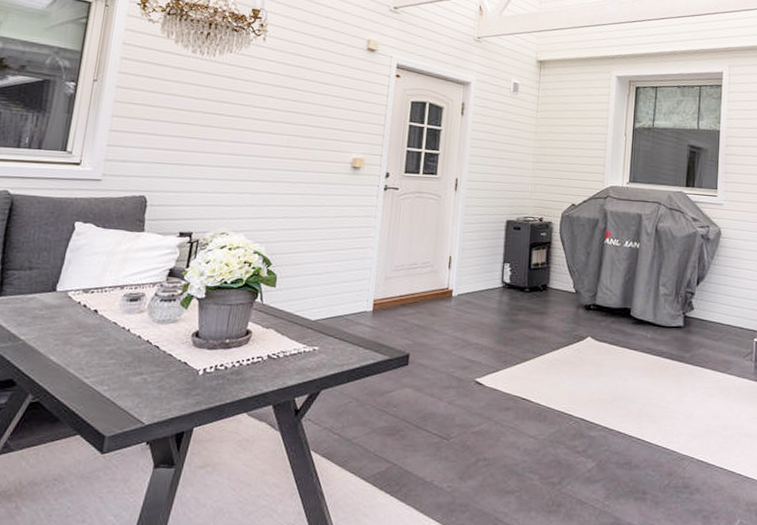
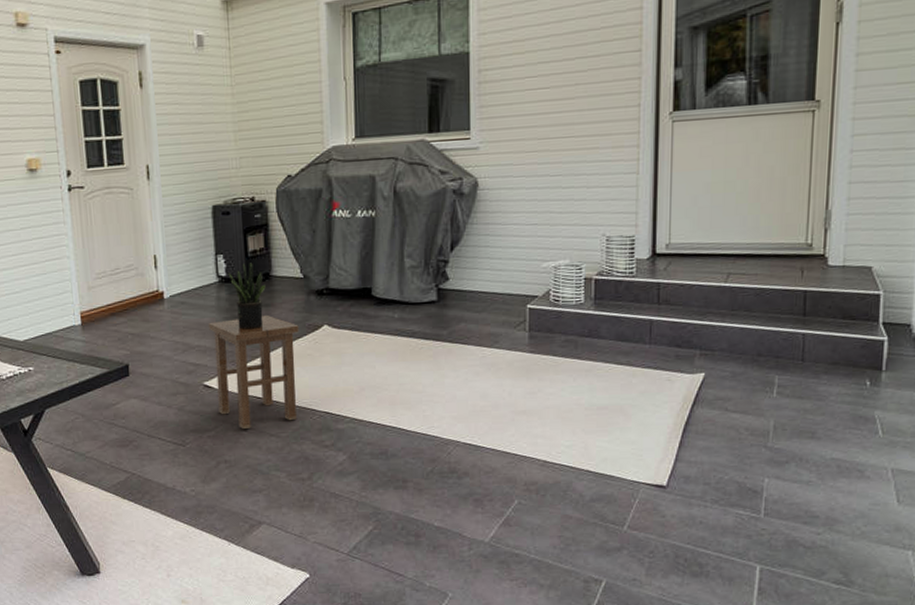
stool: none [485,321,567,429] -> present [207,314,299,430]
potted plant: none [512,273,543,334] -> present [228,262,266,329]

